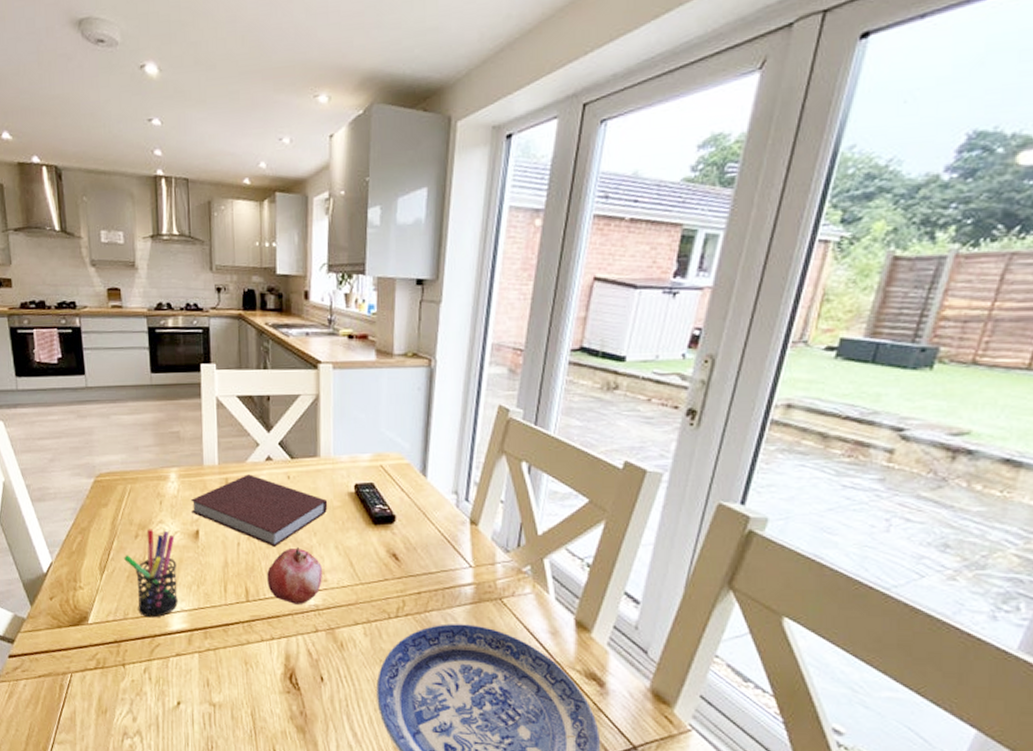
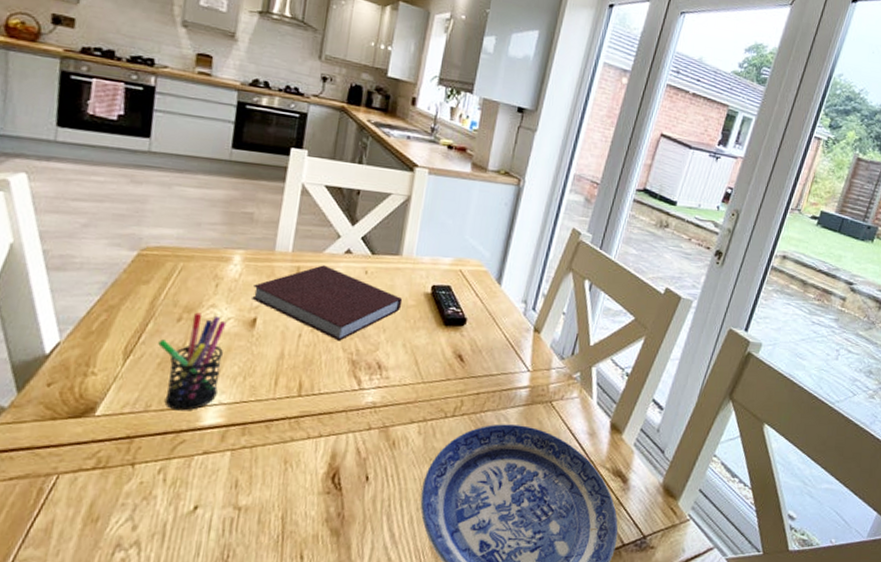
fruit: present [267,547,322,604] -> none [325,343,386,401]

